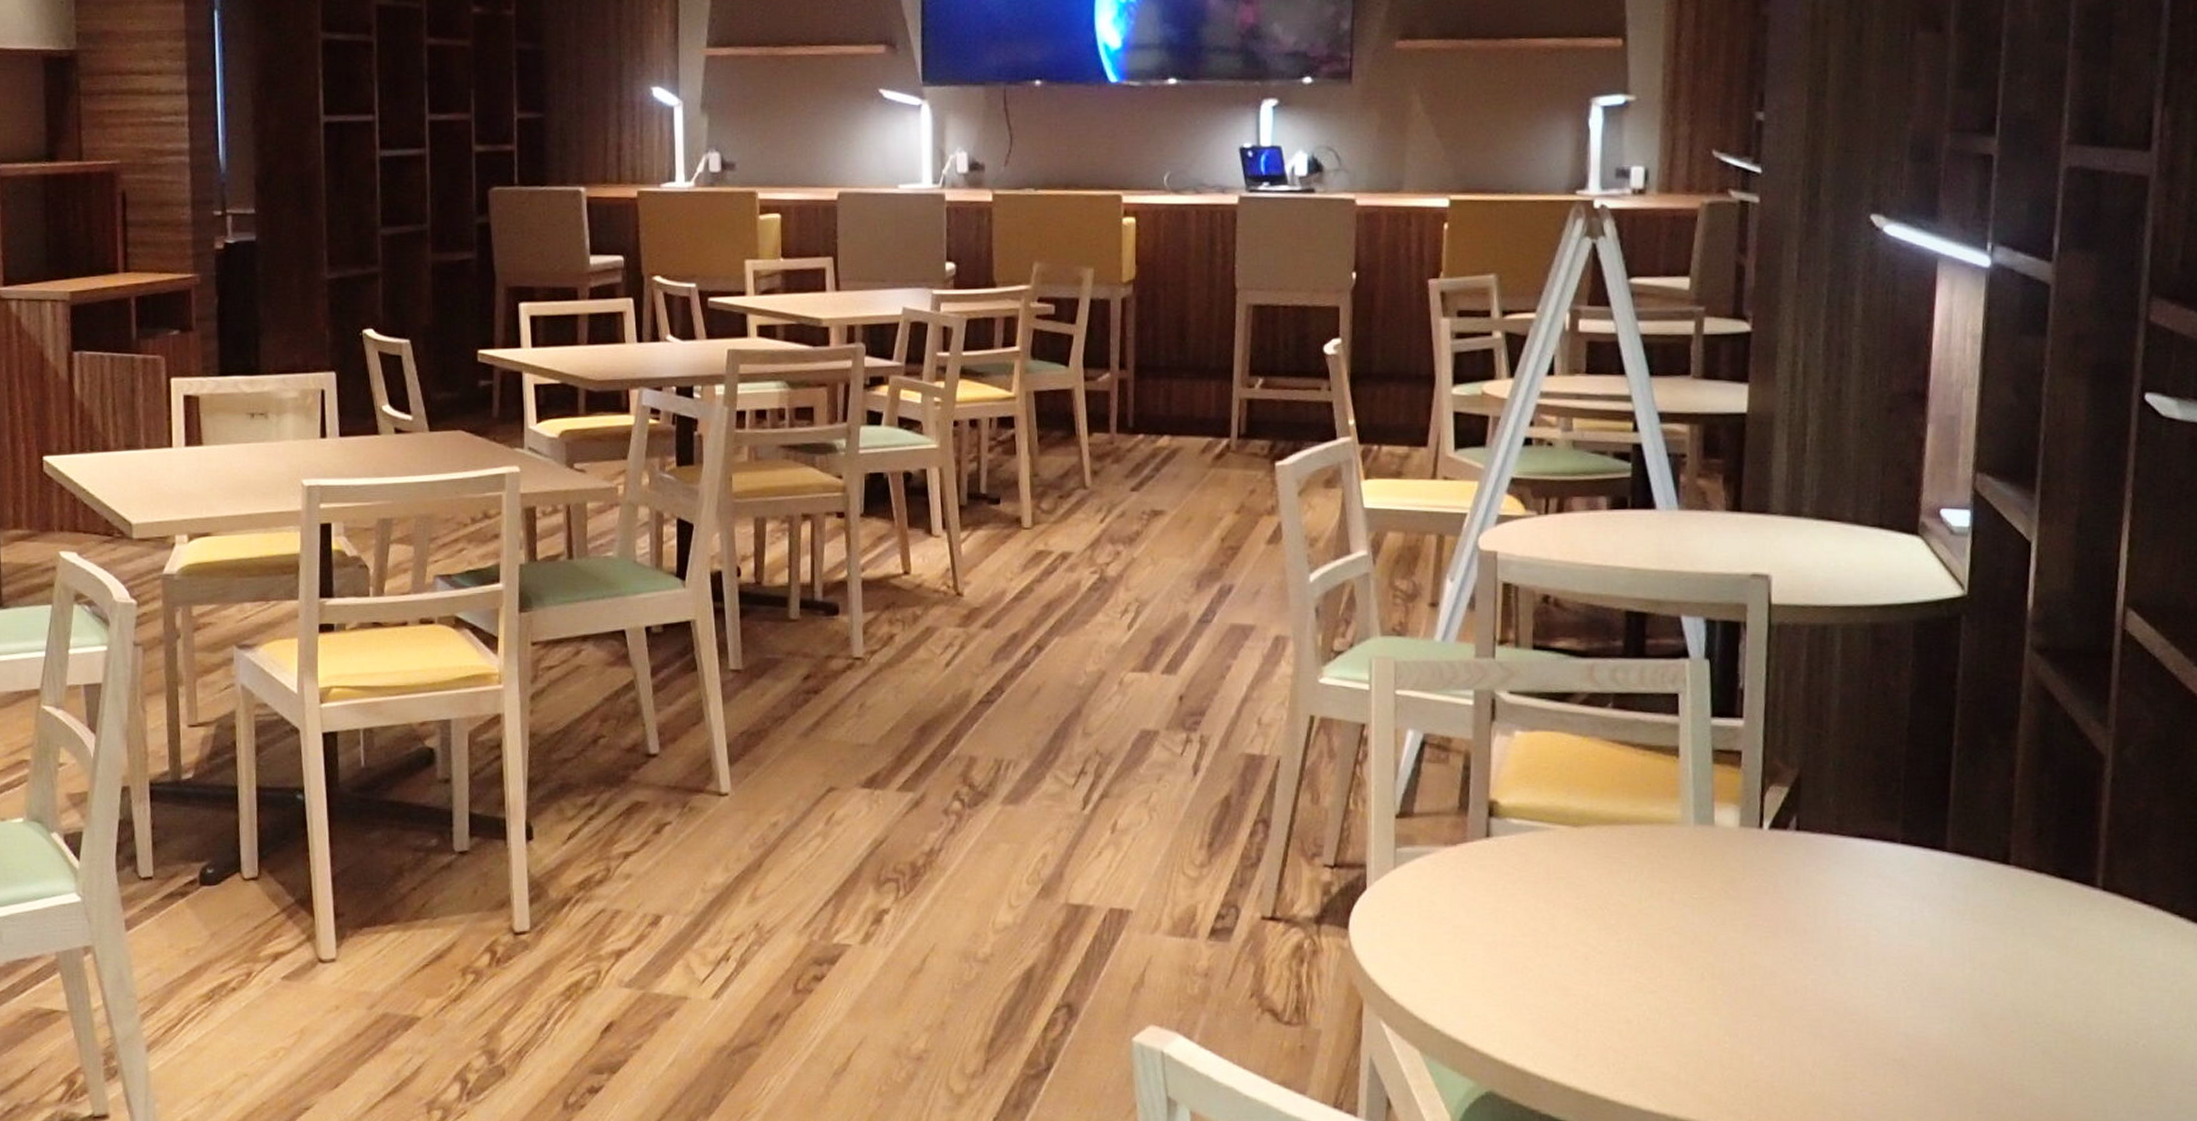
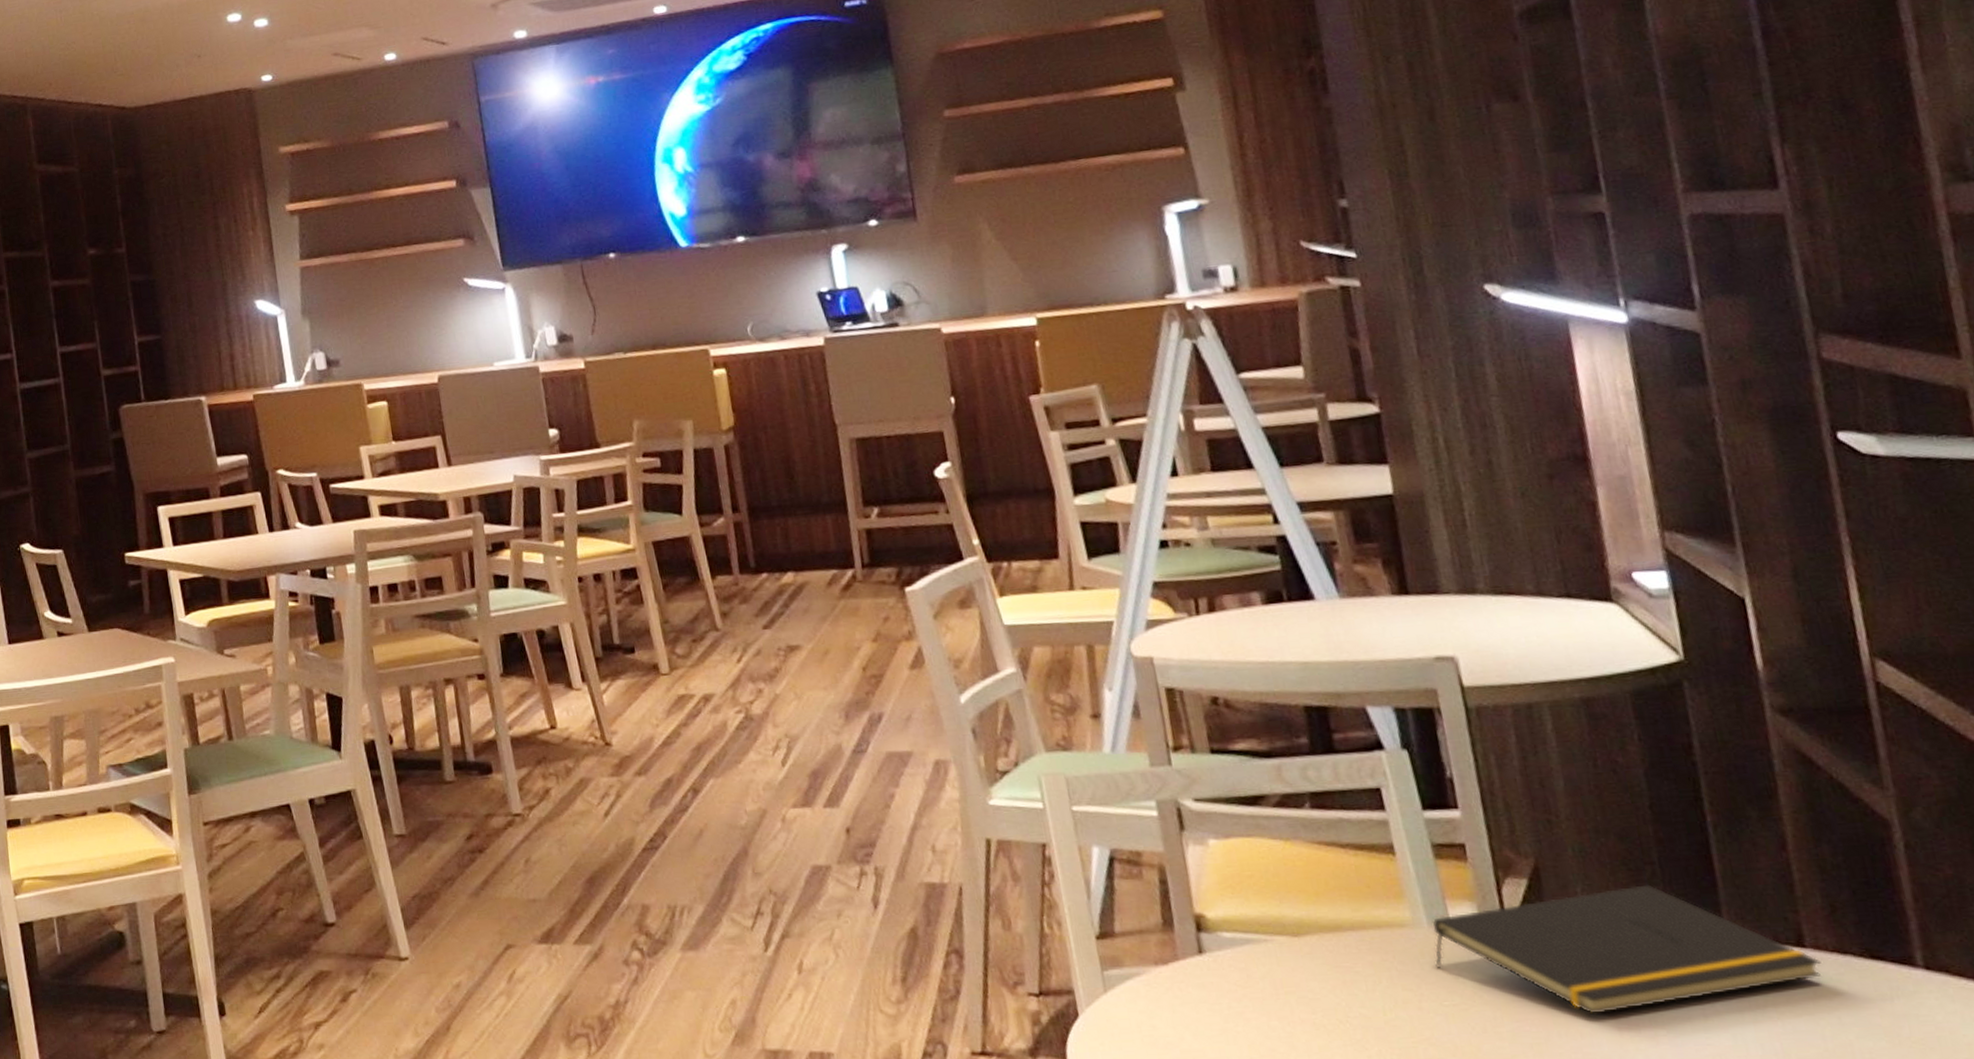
notepad: none [1692,799,2019,914] -> present [1432,884,1821,1015]

